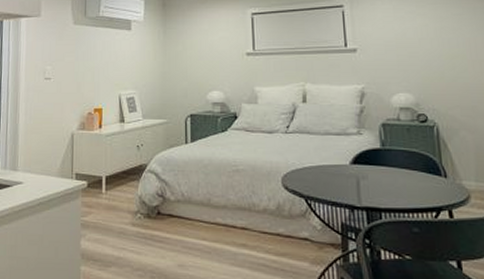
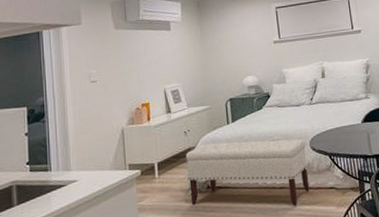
bench: none [136,163,278,253] -> present [185,139,310,206]

